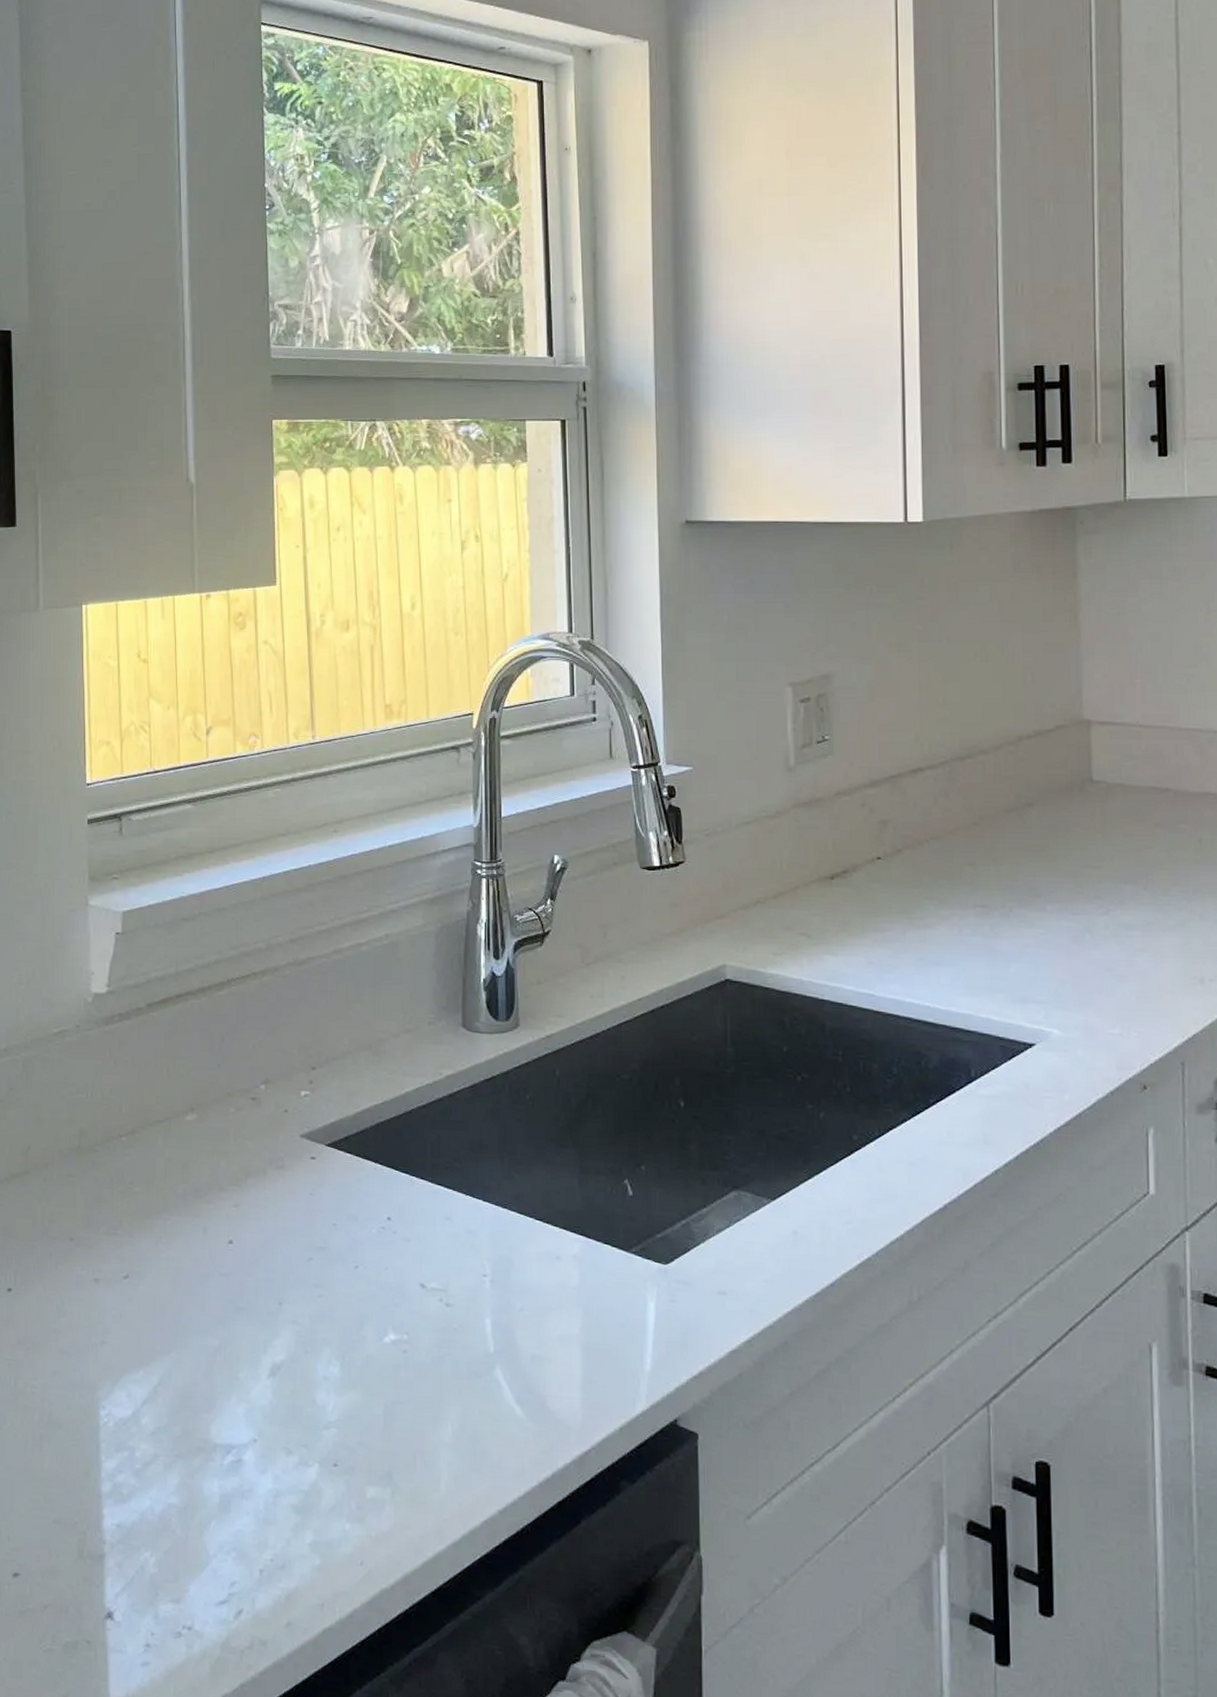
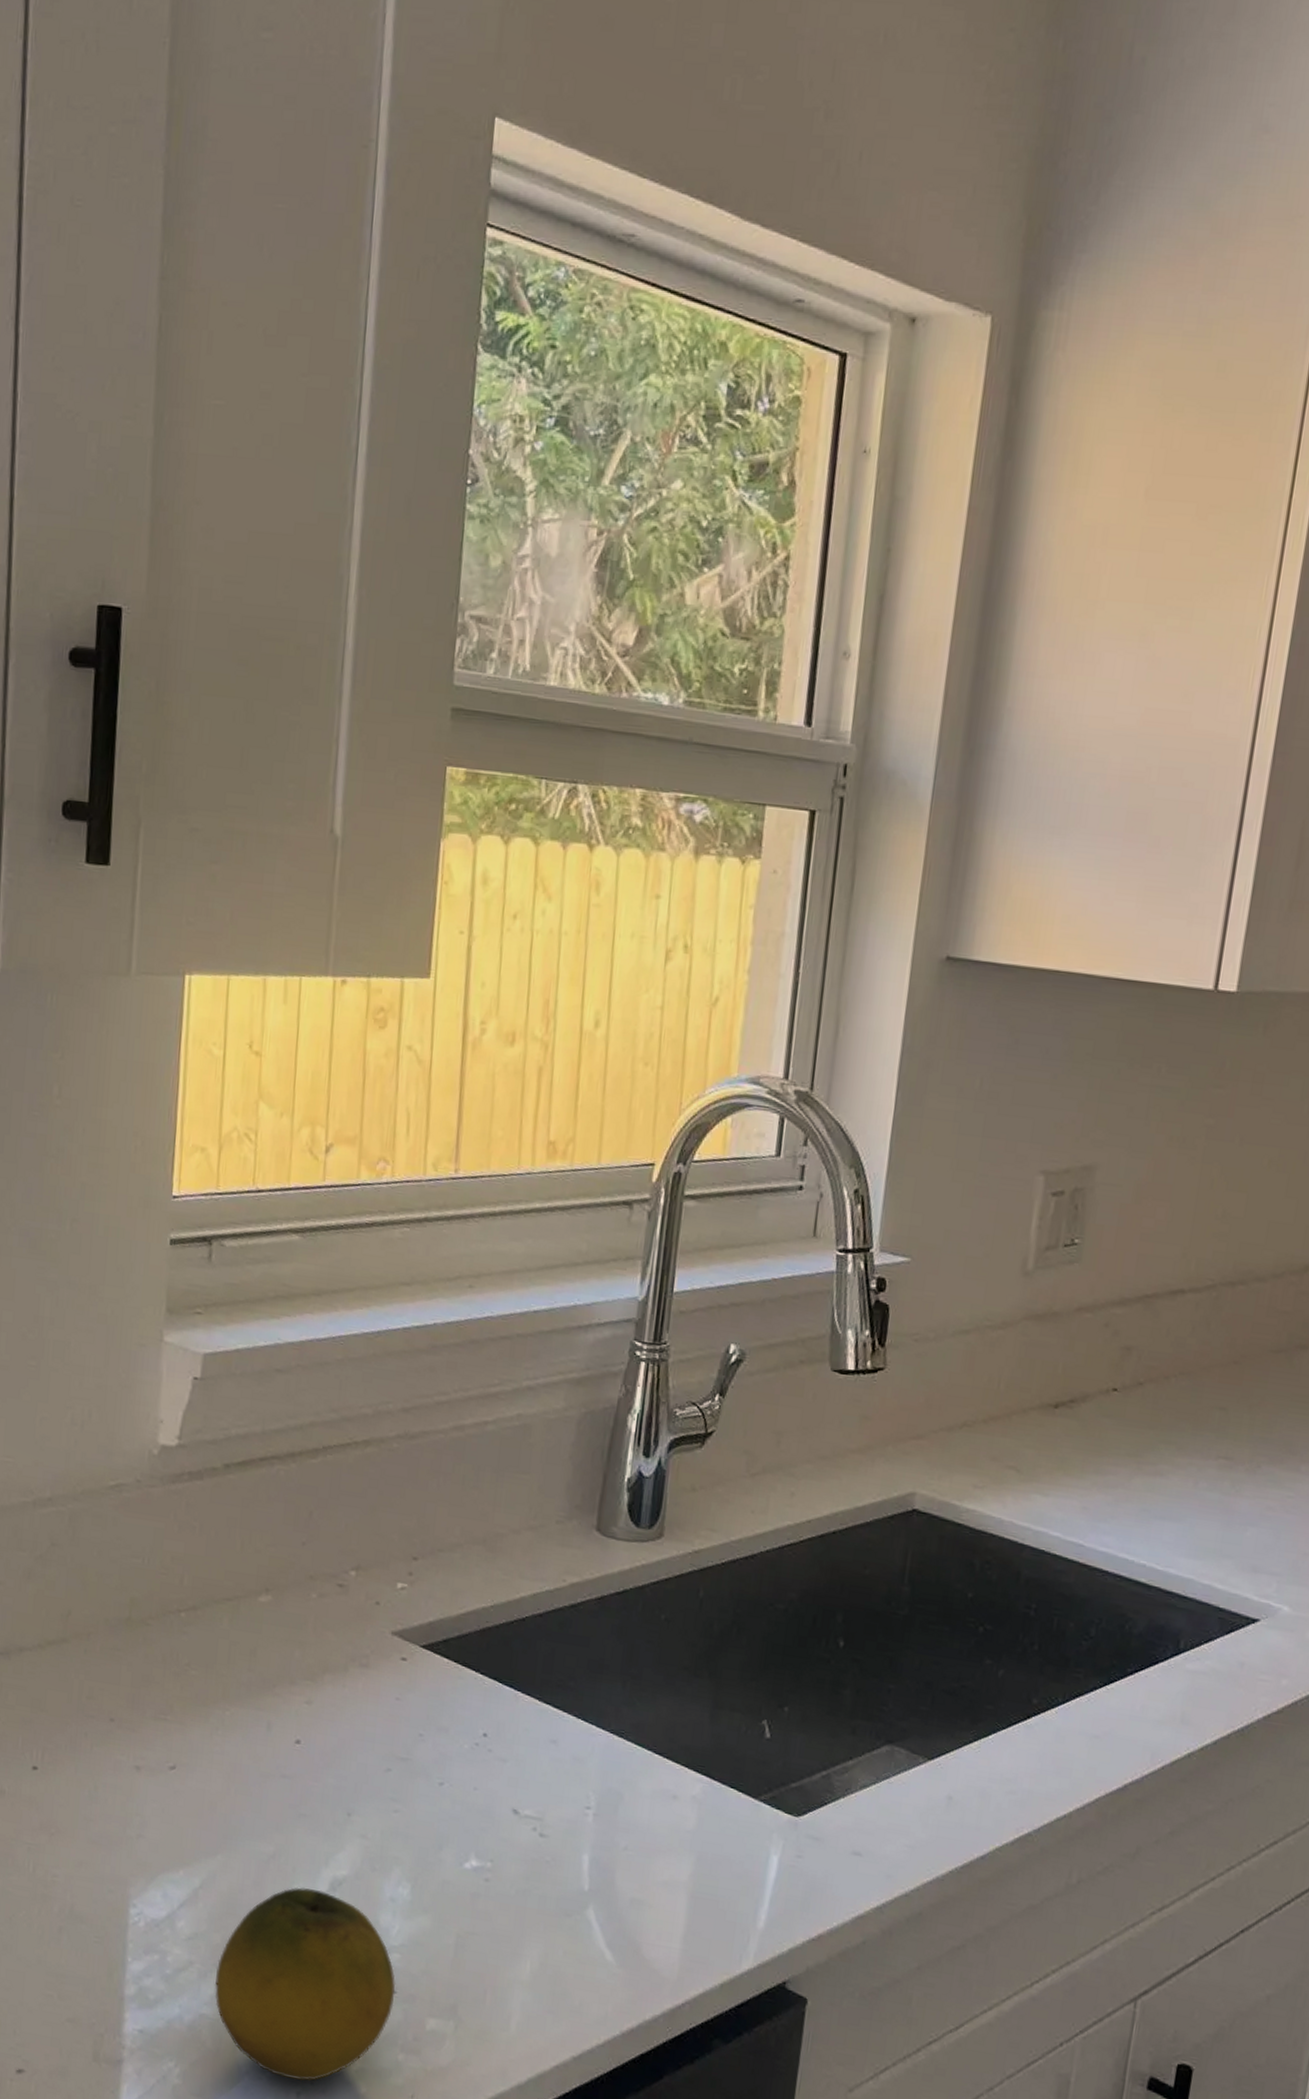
fruit: none [178,1375,337,1559] -> present [214,1887,396,2081]

